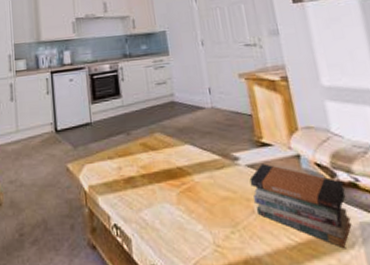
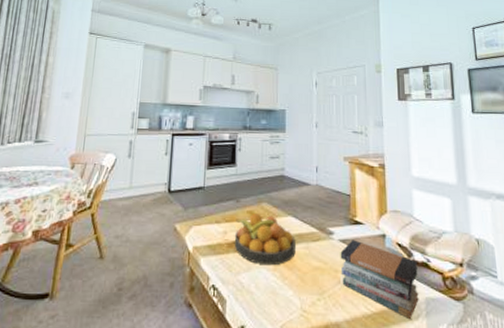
fruit bowl: none [129,145,199,200] -> present [234,214,296,266]

